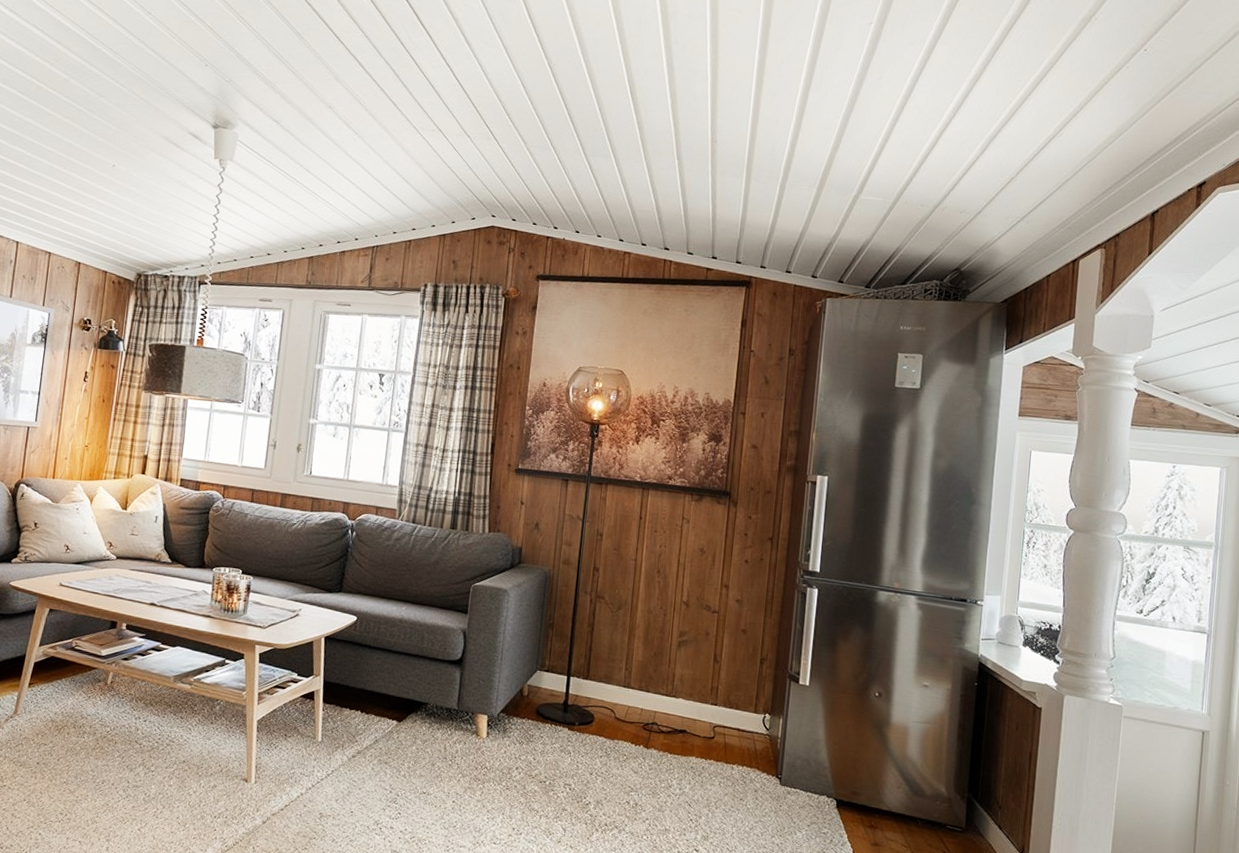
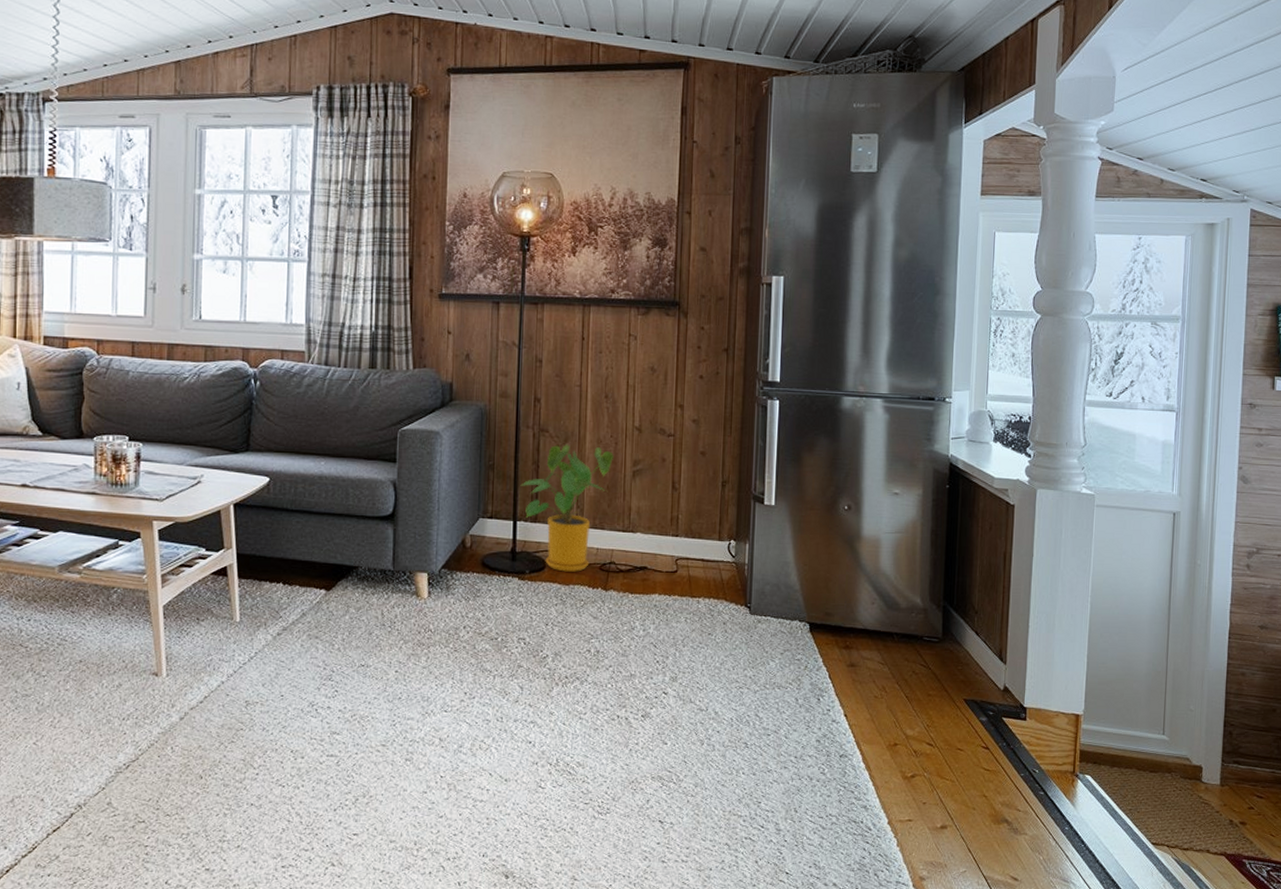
house plant: none [576,611,662,729] -> present [520,444,613,572]

